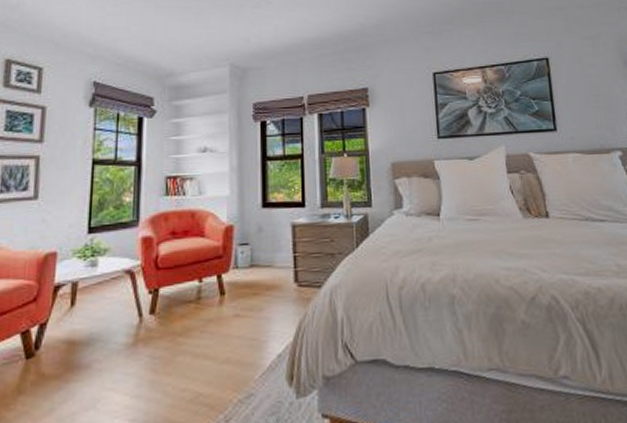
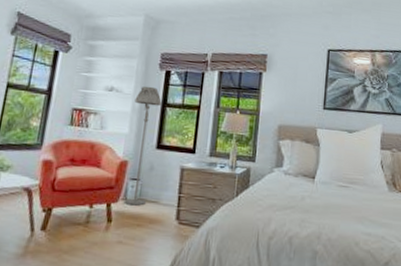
floor lamp: none [231,141,261,273] -> present [123,86,162,206]

